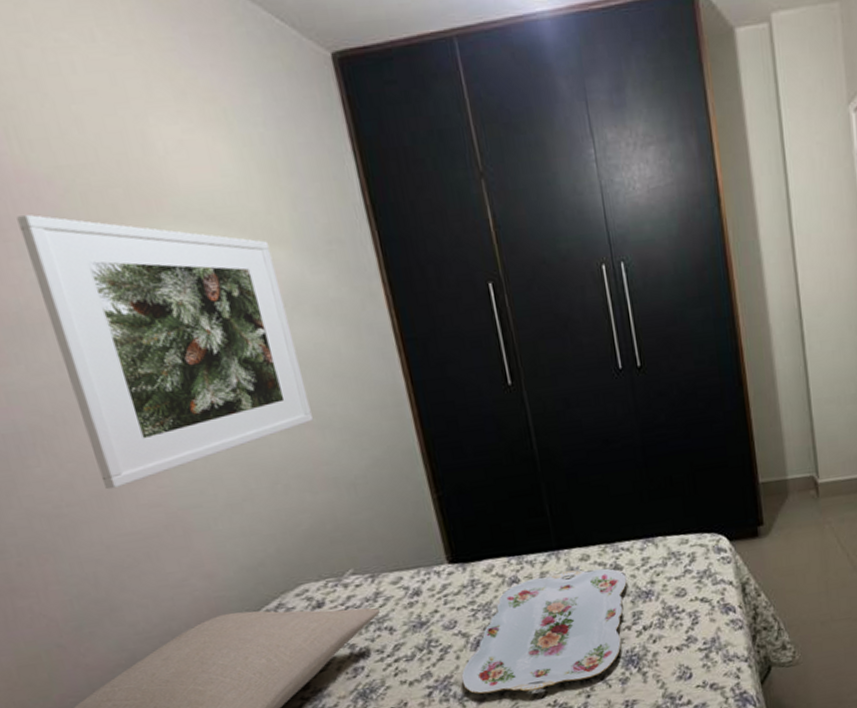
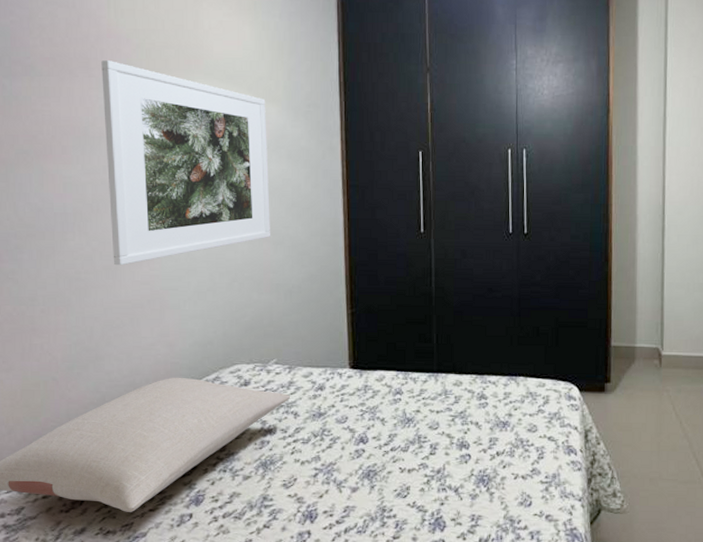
serving tray: present [461,568,627,694] -> none [343,392,489,490]

